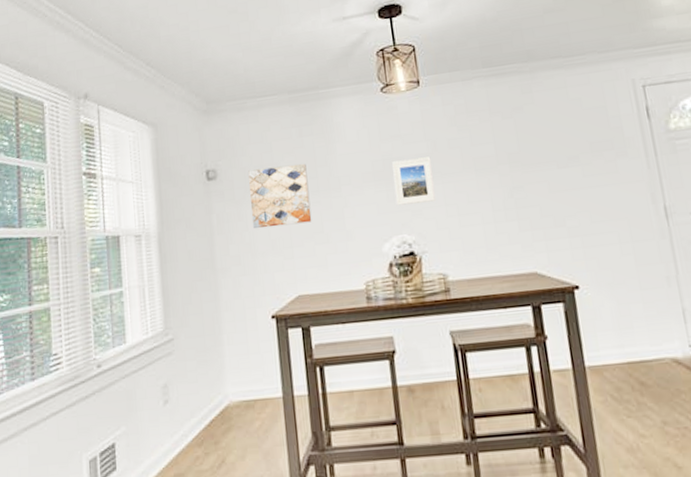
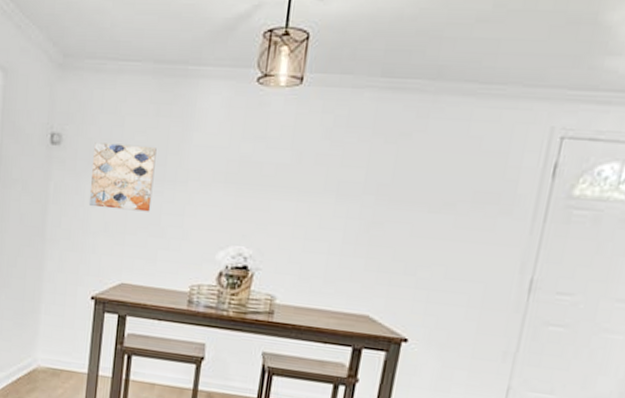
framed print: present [392,157,437,206] -> none [242,165,292,218]

